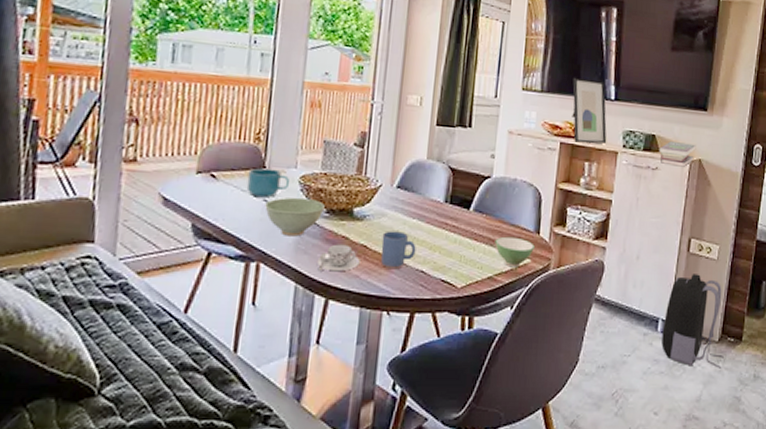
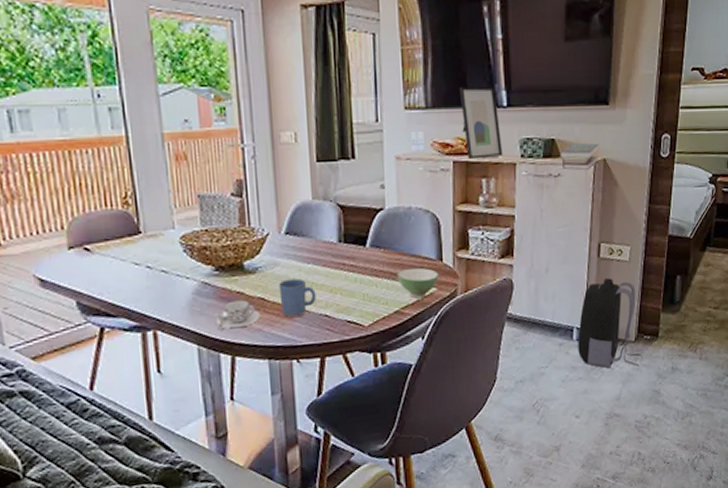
cup: present [246,168,290,197] -> none [123,233,171,264]
bowl: present [265,197,325,237] -> none [149,258,213,300]

